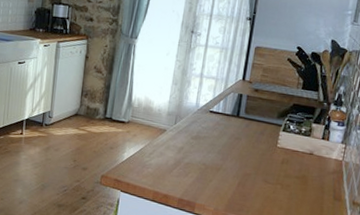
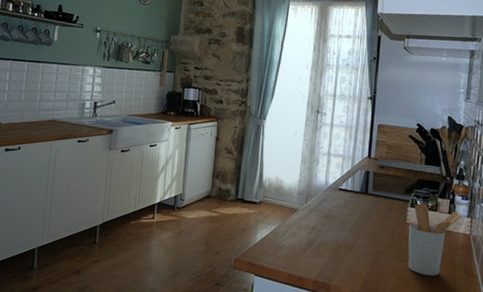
utensil holder: none [275,128,337,199] -> present [408,203,463,276]

